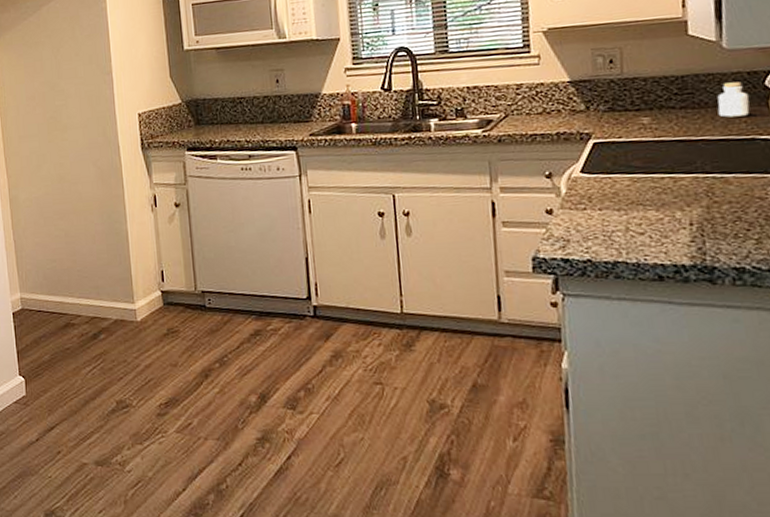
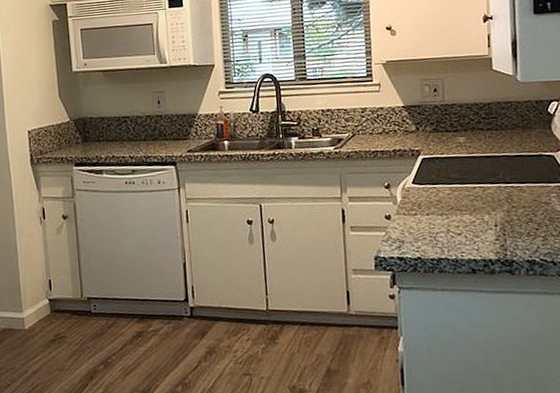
jar: present [717,82,750,118] -> none [514,109,538,138]

